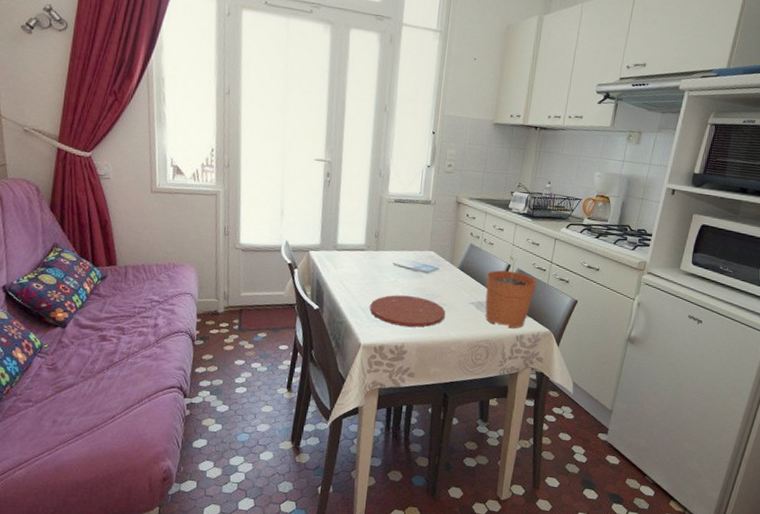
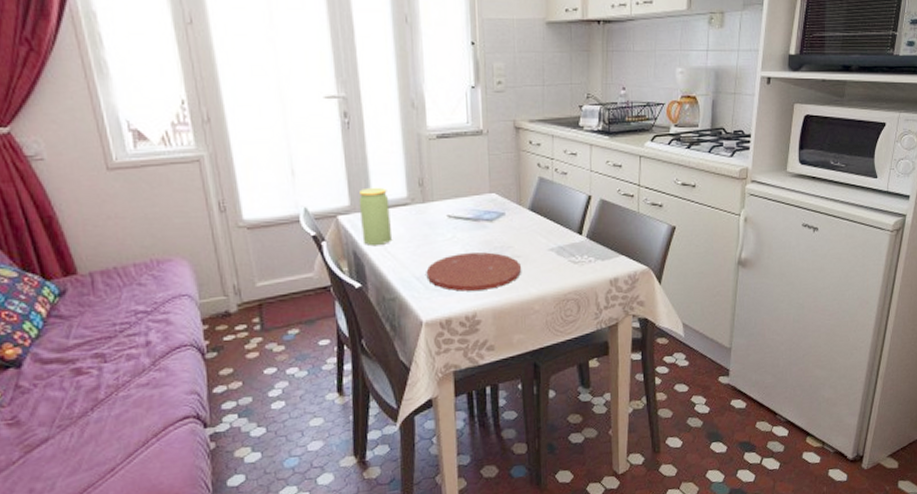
jar: none [325,232,351,279] -> present [358,187,391,245]
plant pot: present [485,256,537,329] -> none [565,185,626,273]

